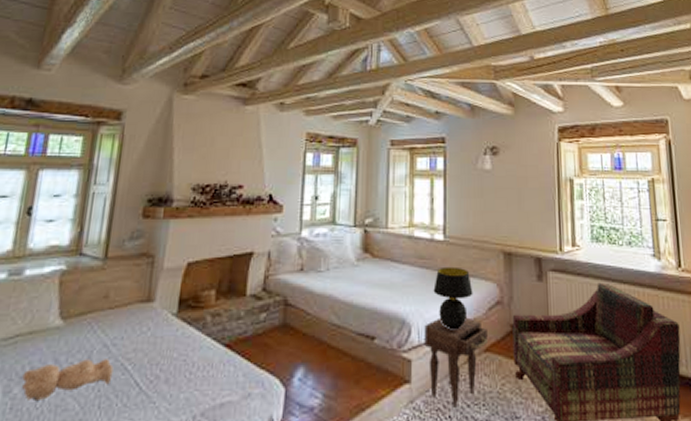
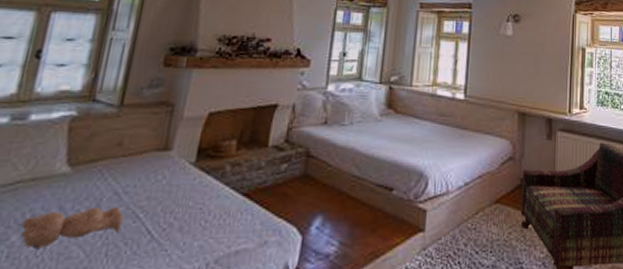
nightstand: present [424,317,488,407] -> none [439,171,499,254]
table lamp: present [433,266,473,329] -> none [451,124,488,181]

